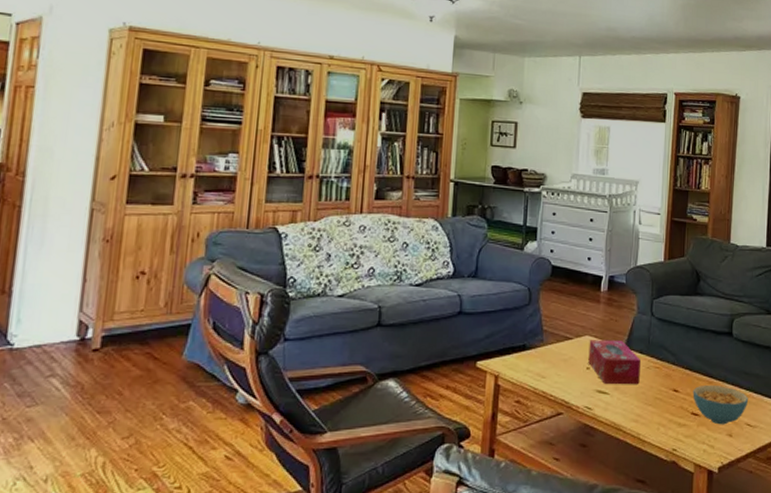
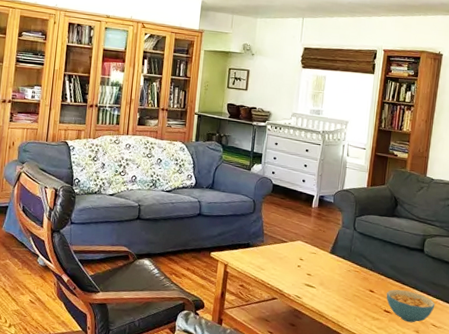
tissue box: present [588,339,640,385] -> none [299,244,343,283]

